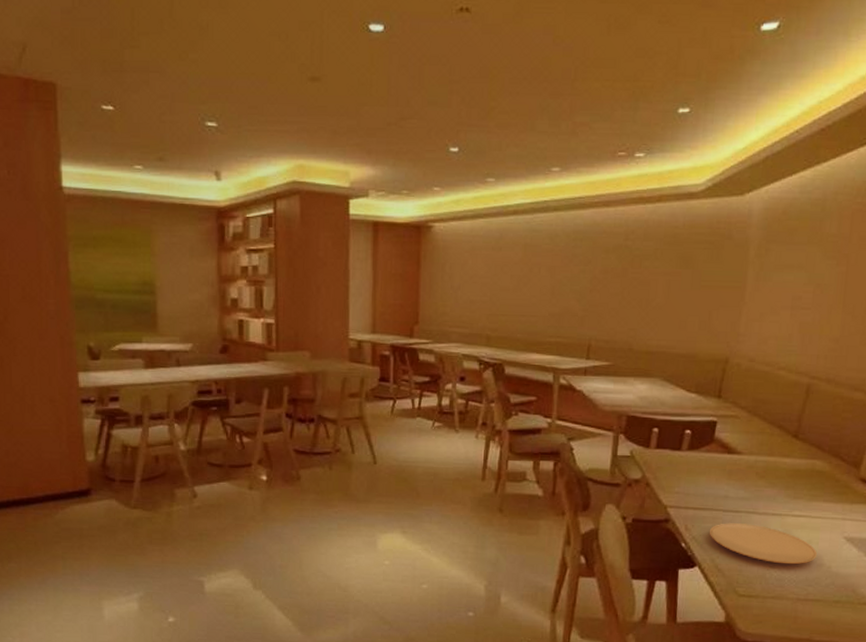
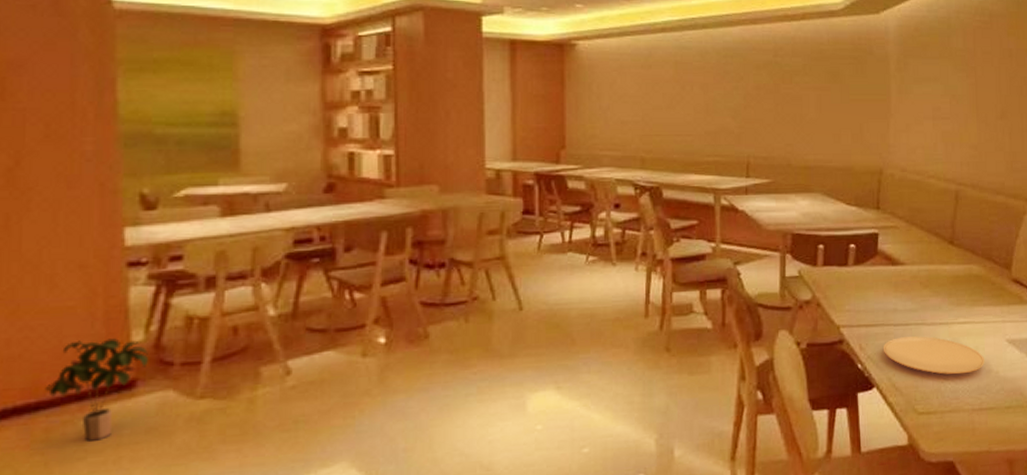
potted plant: none [32,456,98,531] -> present [44,338,148,442]

